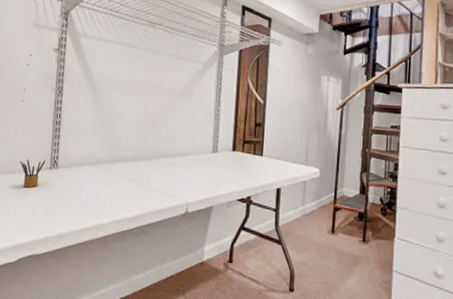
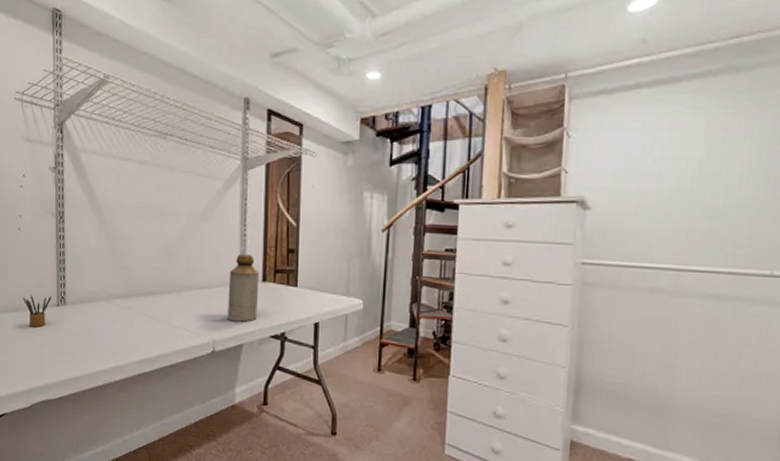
bottle: none [200,126,230,186] -> present [227,253,260,322]

